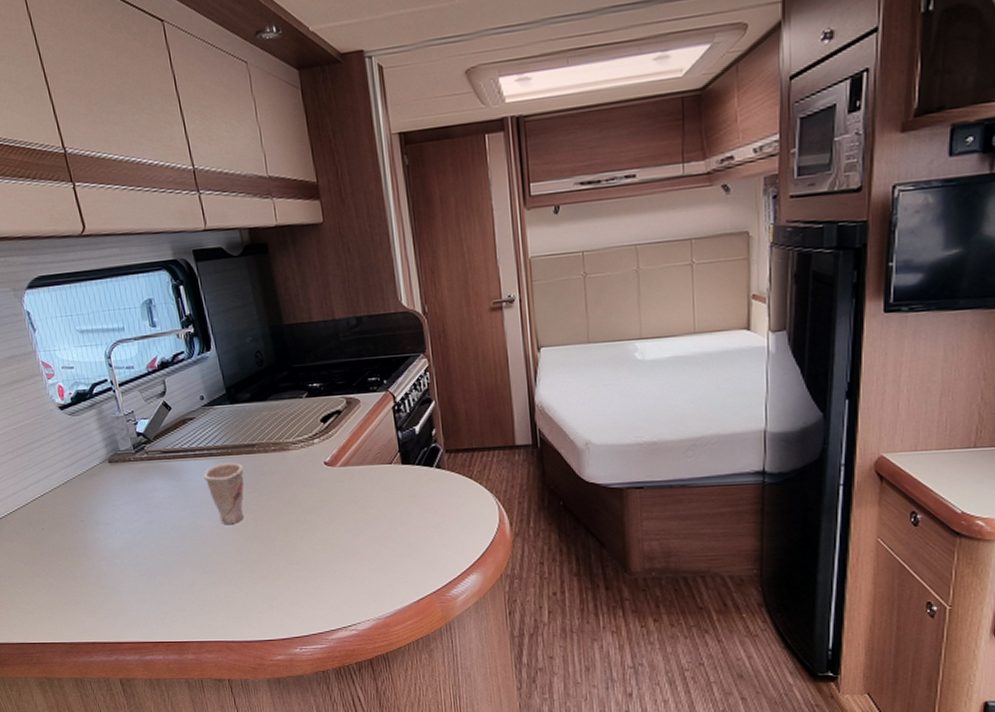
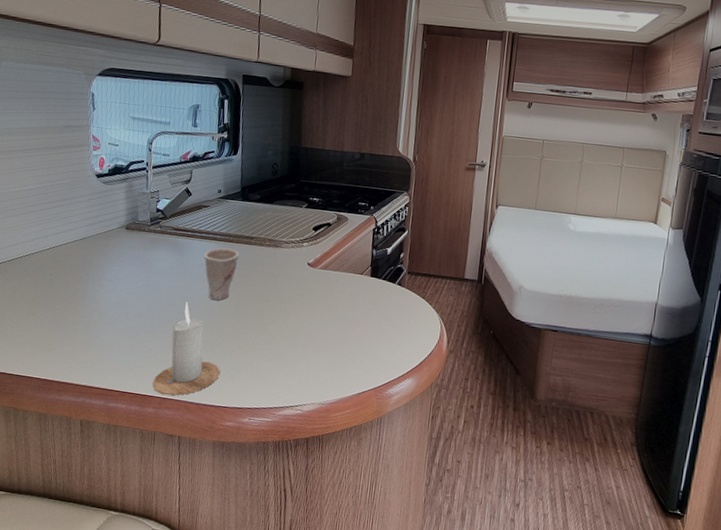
candle: none [184,532,256,638] -> present [152,301,221,396]

